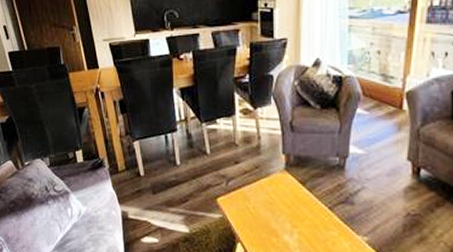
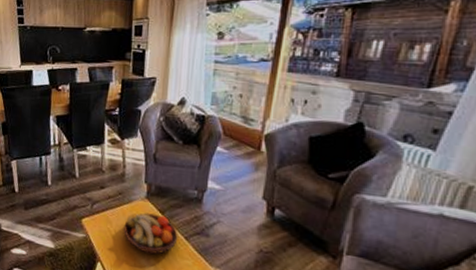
fruit bowl: none [263,185,322,229] -> present [124,212,178,255]

